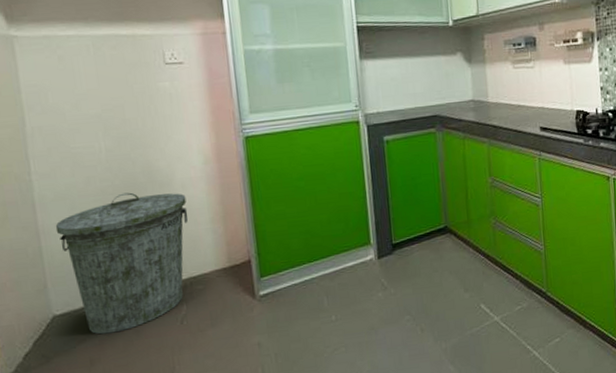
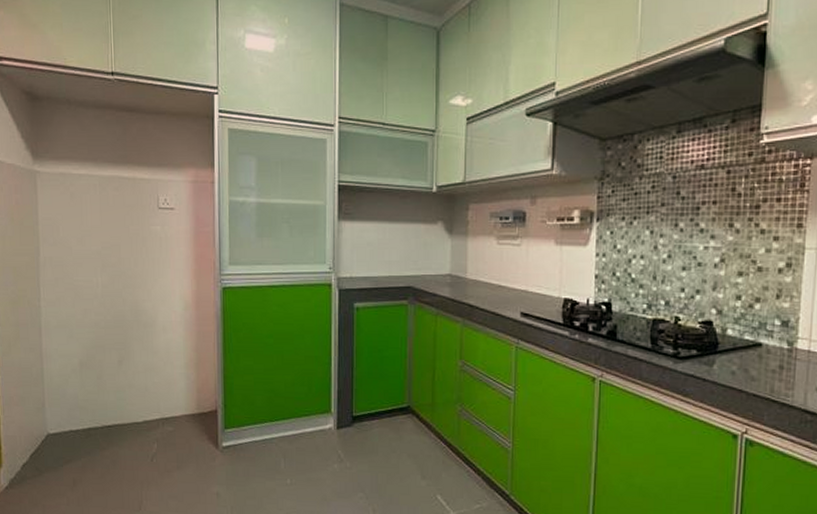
trash can: present [55,192,188,335] -> none [55,328,166,459]

